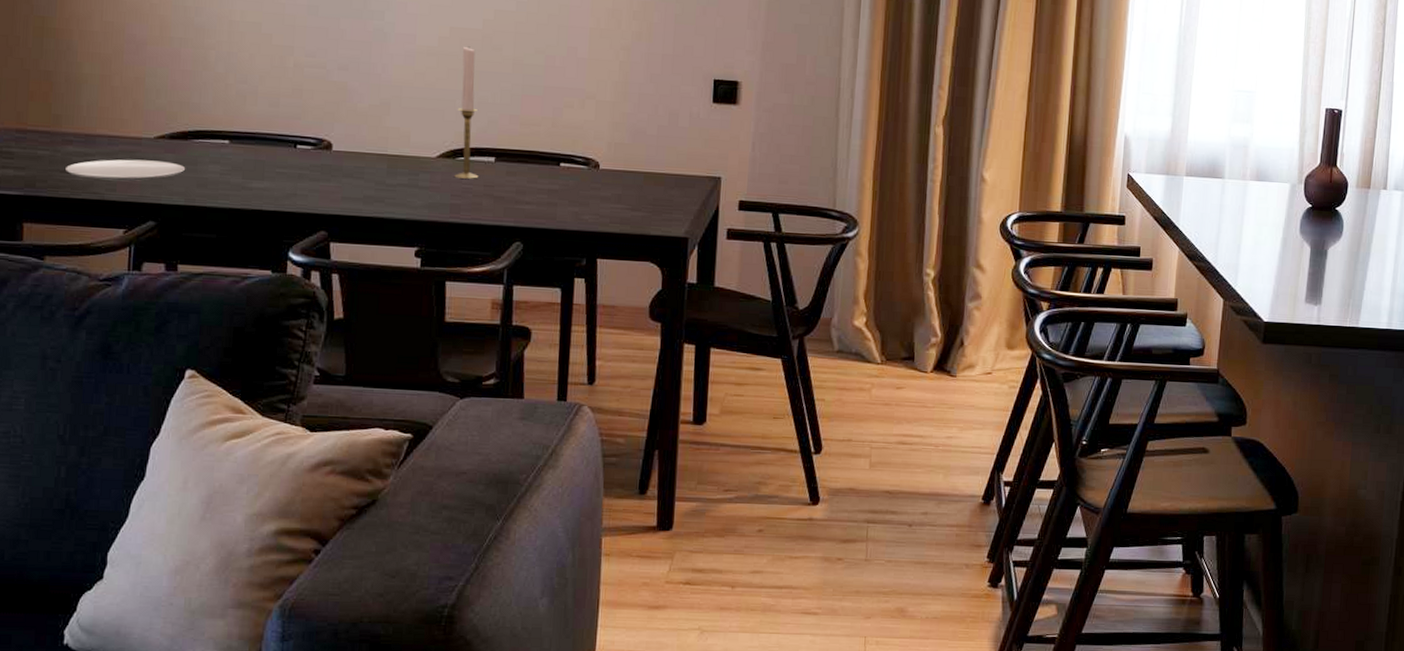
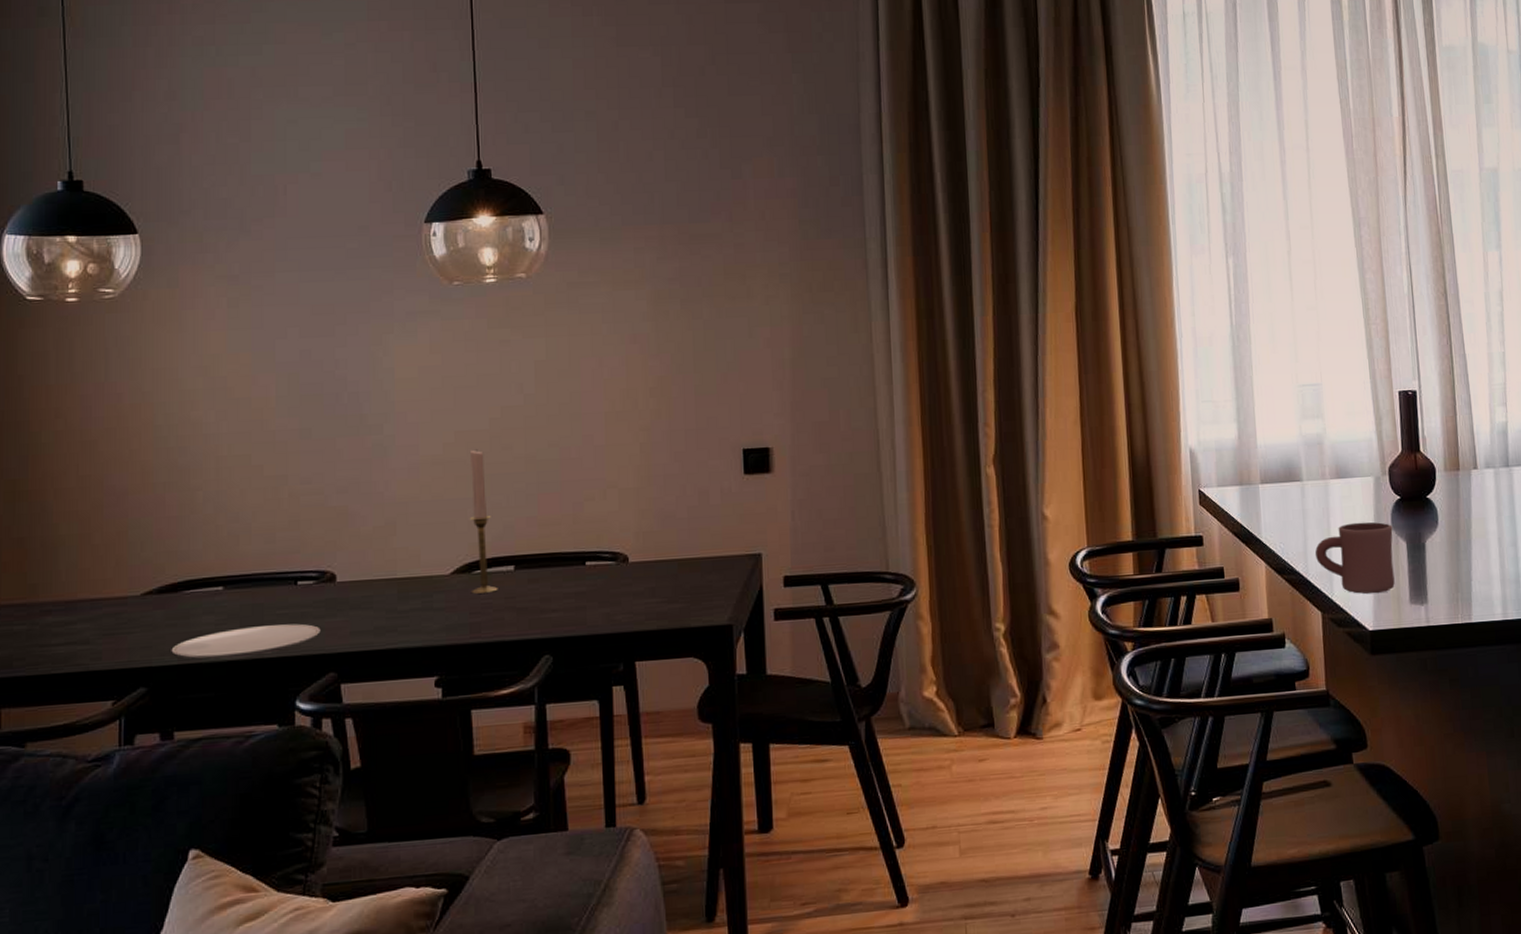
plate: present [66,159,186,182] -> none [45,619,177,649]
plate: none [179,180,315,207] -> present [171,623,321,660]
mug: none [1225,223,1300,290] -> present [1315,521,1395,595]

